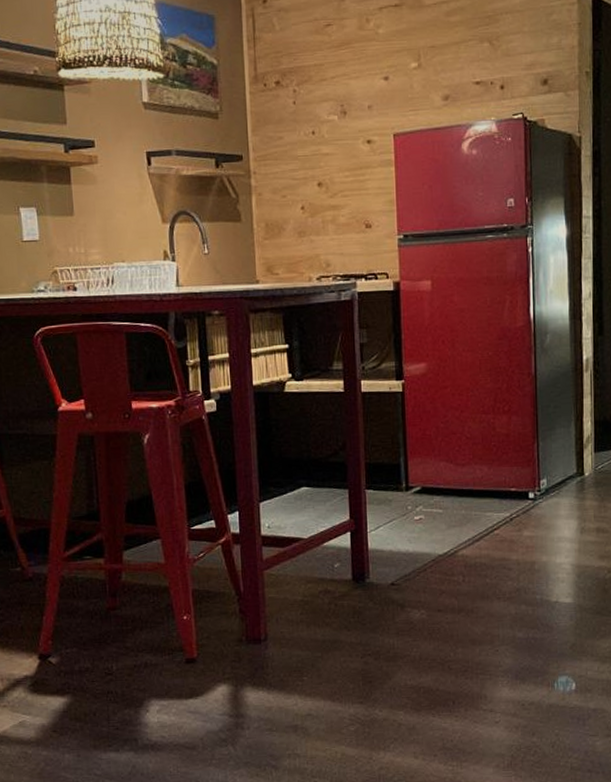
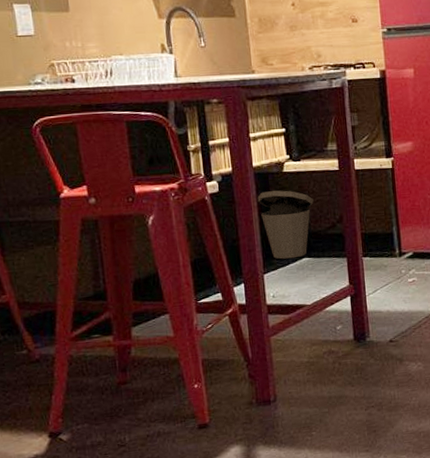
trash can: none [256,411,315,487] -> present [257,190,314,259]

